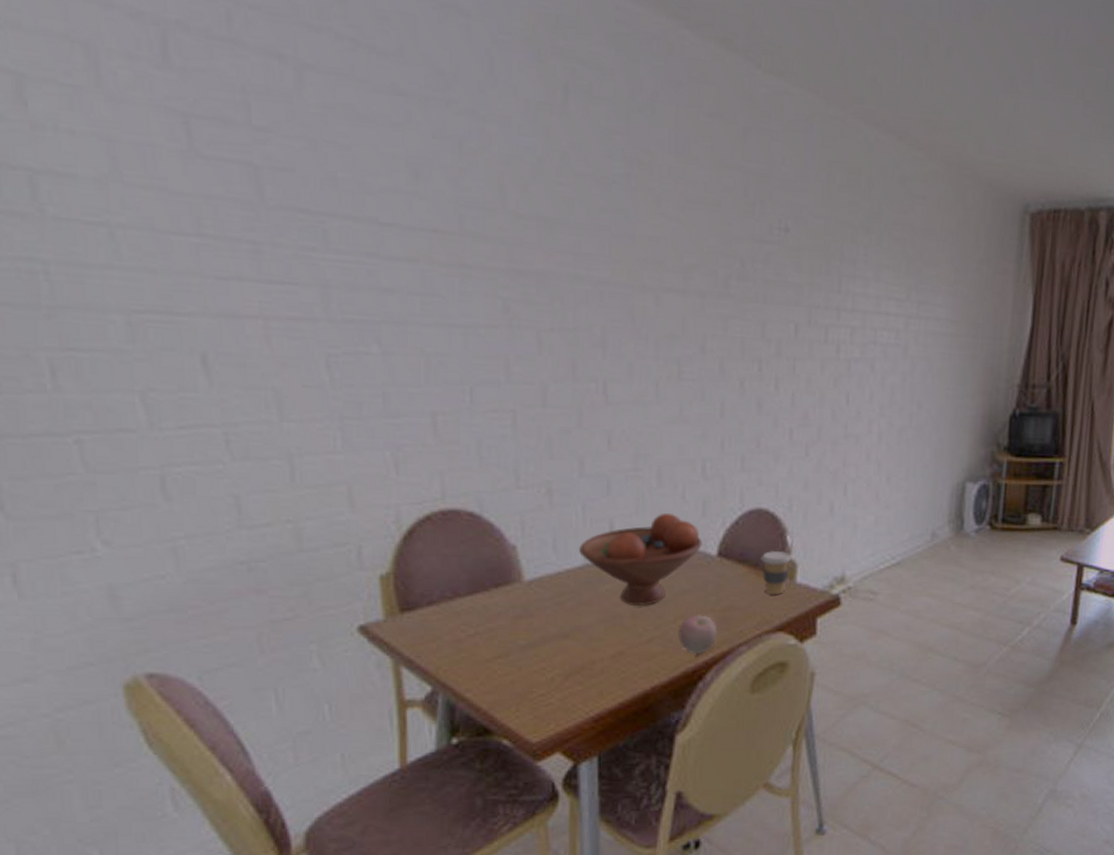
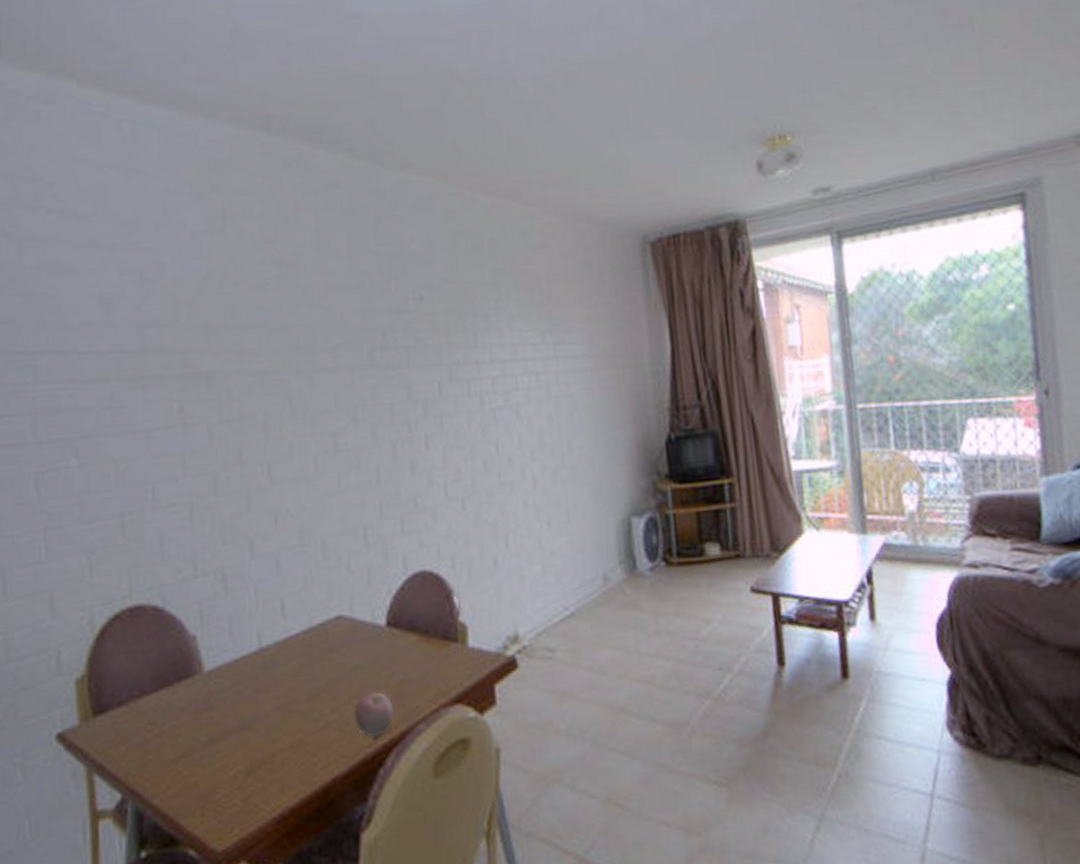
fruit bowl: present [578,512,703,607] -> none [252,585,371,689]
coffee cup: present [761,550,791,596] -> none [429,613,460,664]

